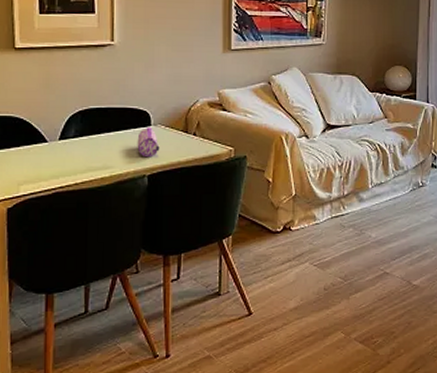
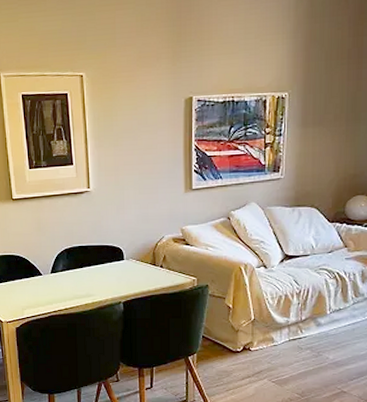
pencil case: present [137,127,160,158] -> none [113,261,132,287]

